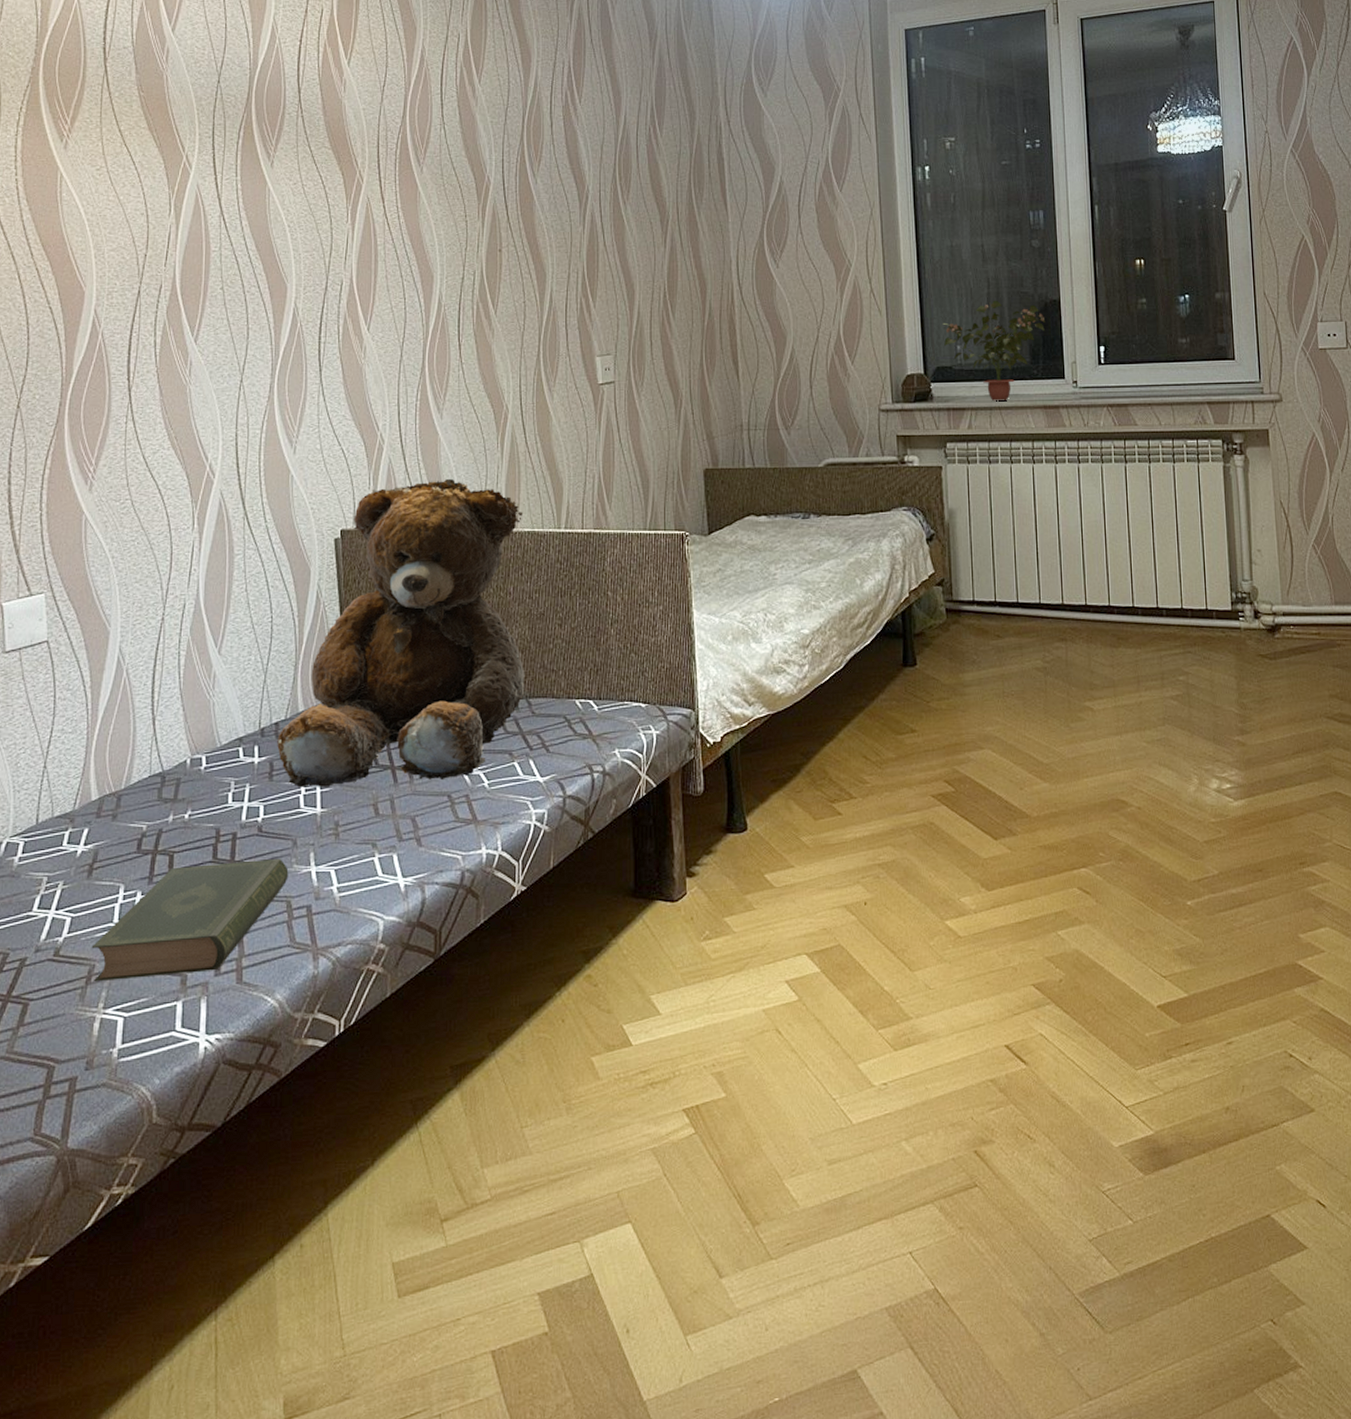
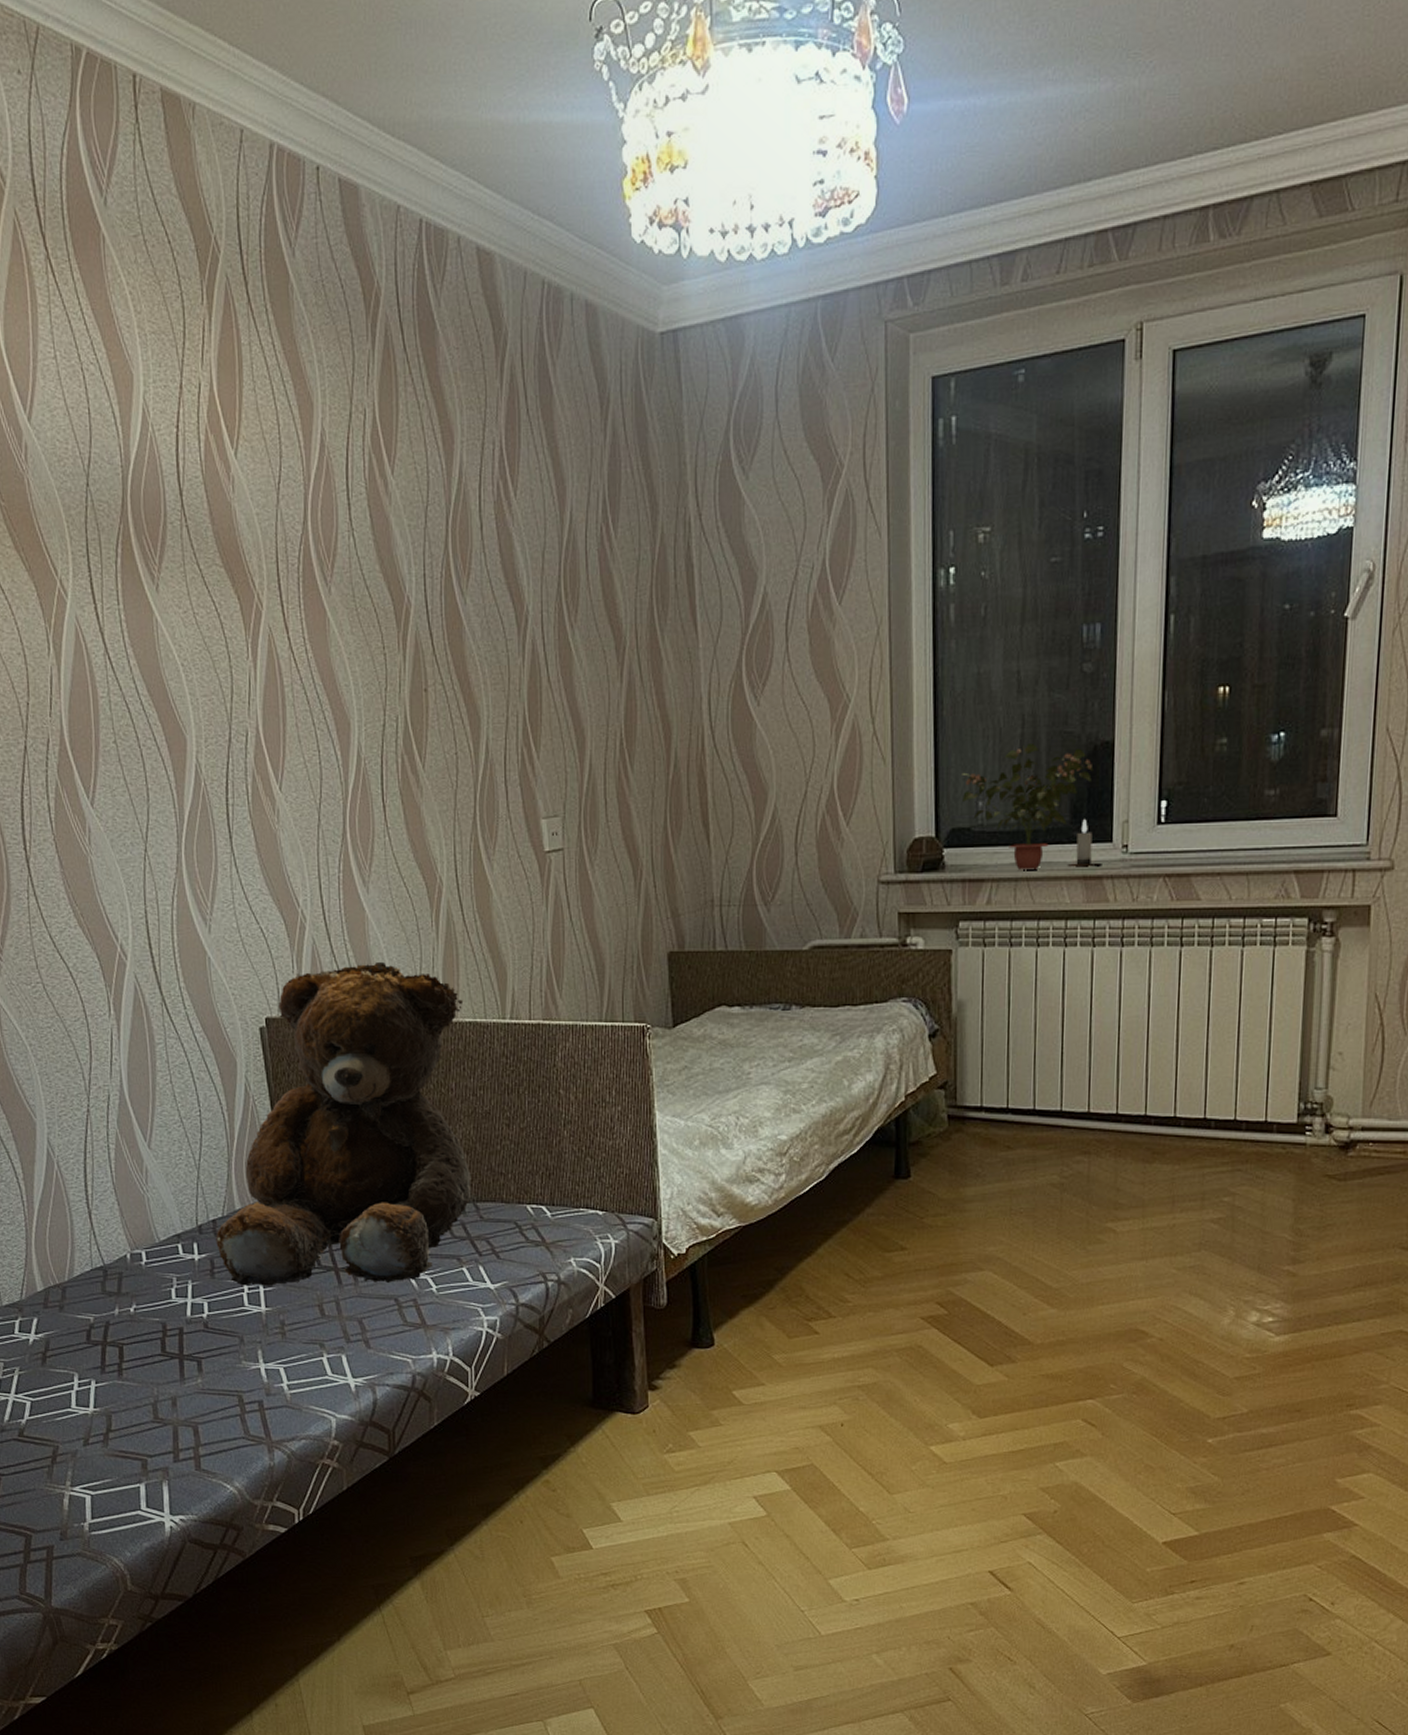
book: present [91,858,289,981] -> none [53,1354,238,1461]
candle: none [1030,360,1057,399] -> present [1067,819,1101,867]

